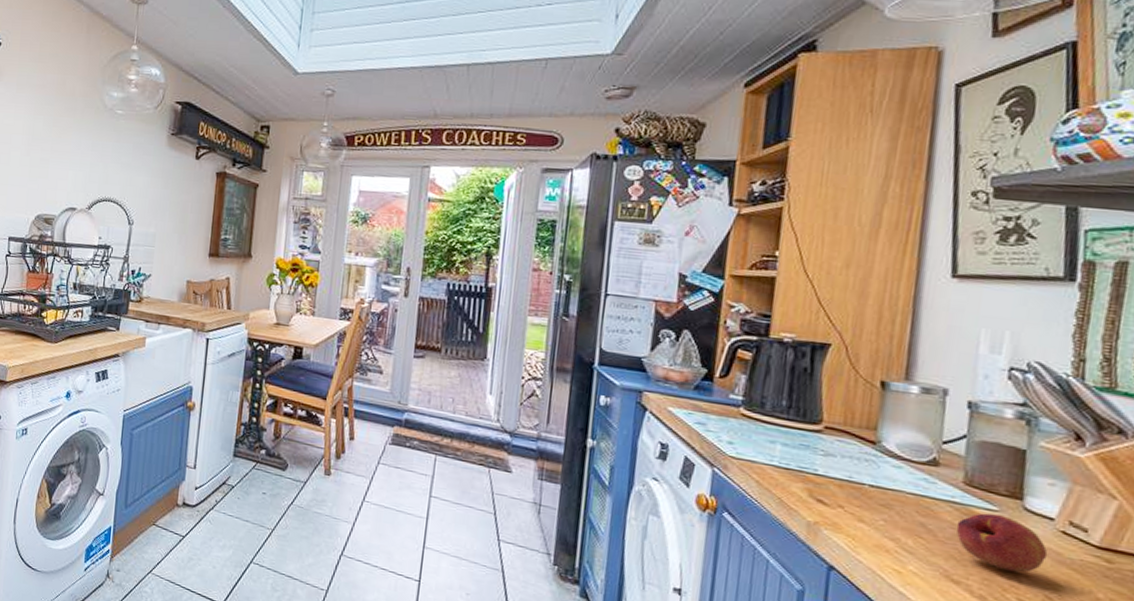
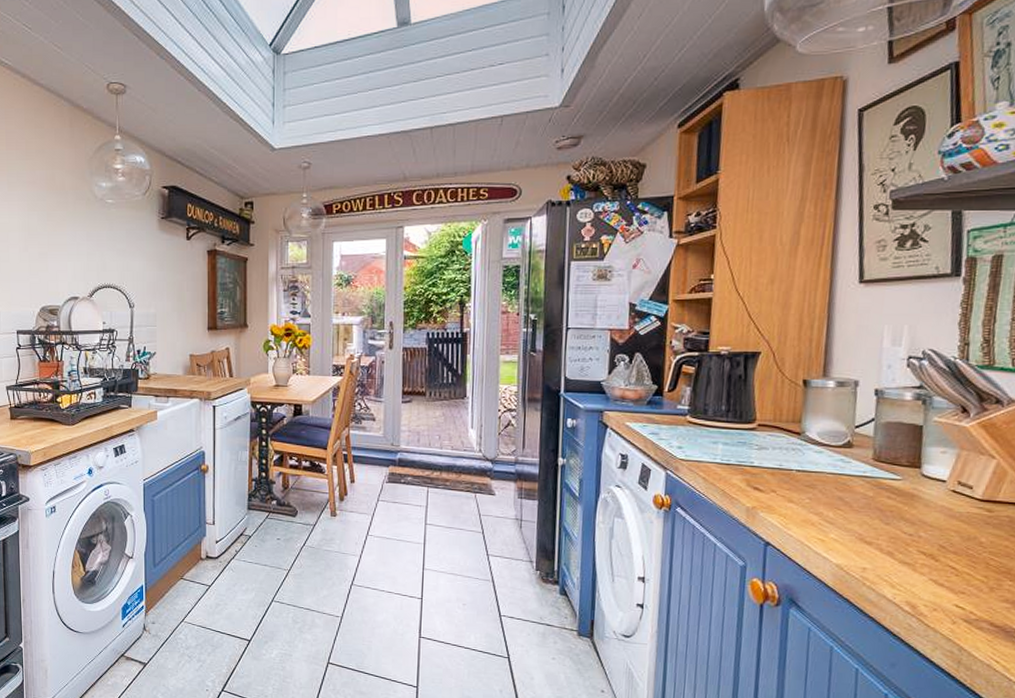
fruit: present [956,513,1048,573] -> none [867,483,942,529]

